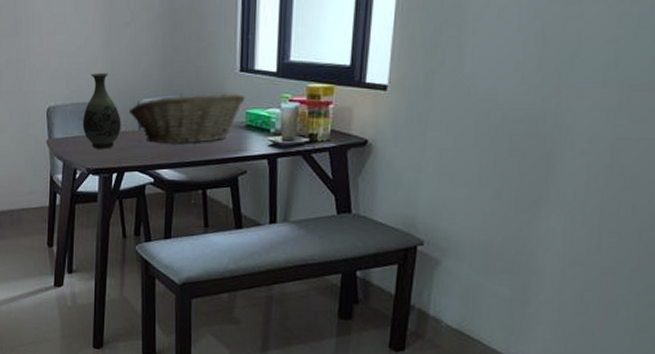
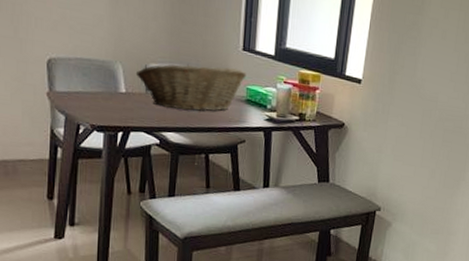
vase: present [82,73,121,149] -> none [86,30,128,108]

